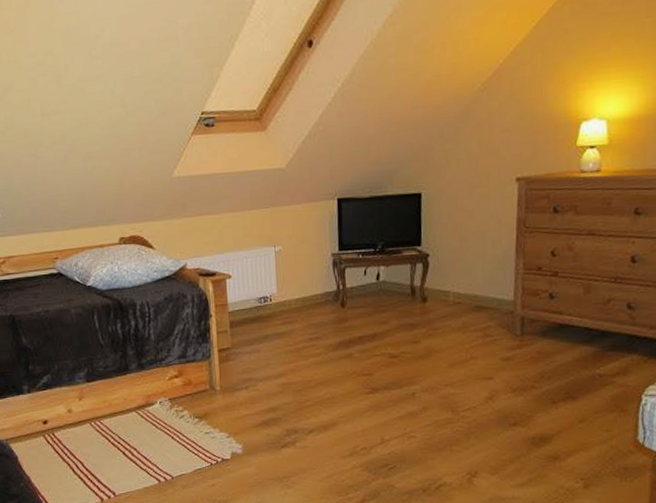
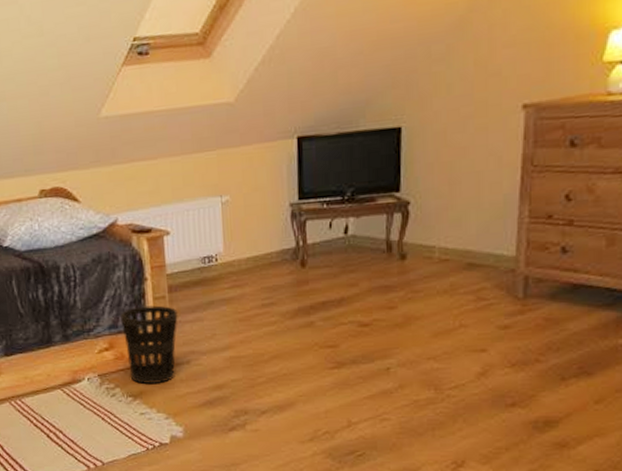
wastebasket: none [189,338,238,407] -> present [120,305,178,384]

